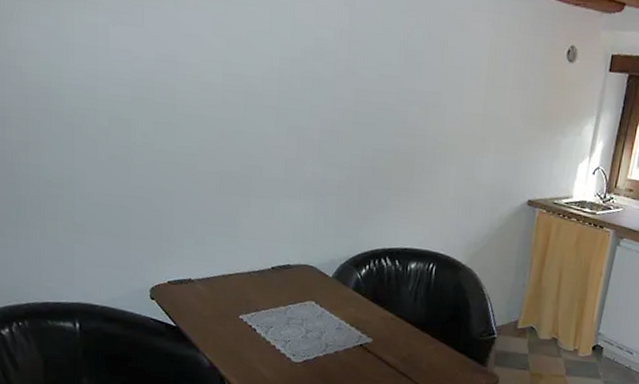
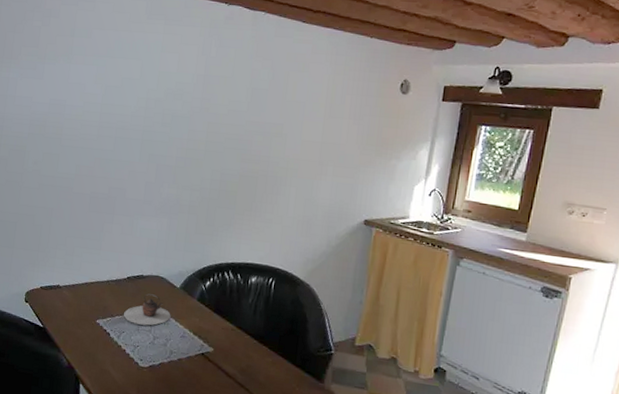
teapot: none [270,284,324,319] -> present [124,293,171,326]

